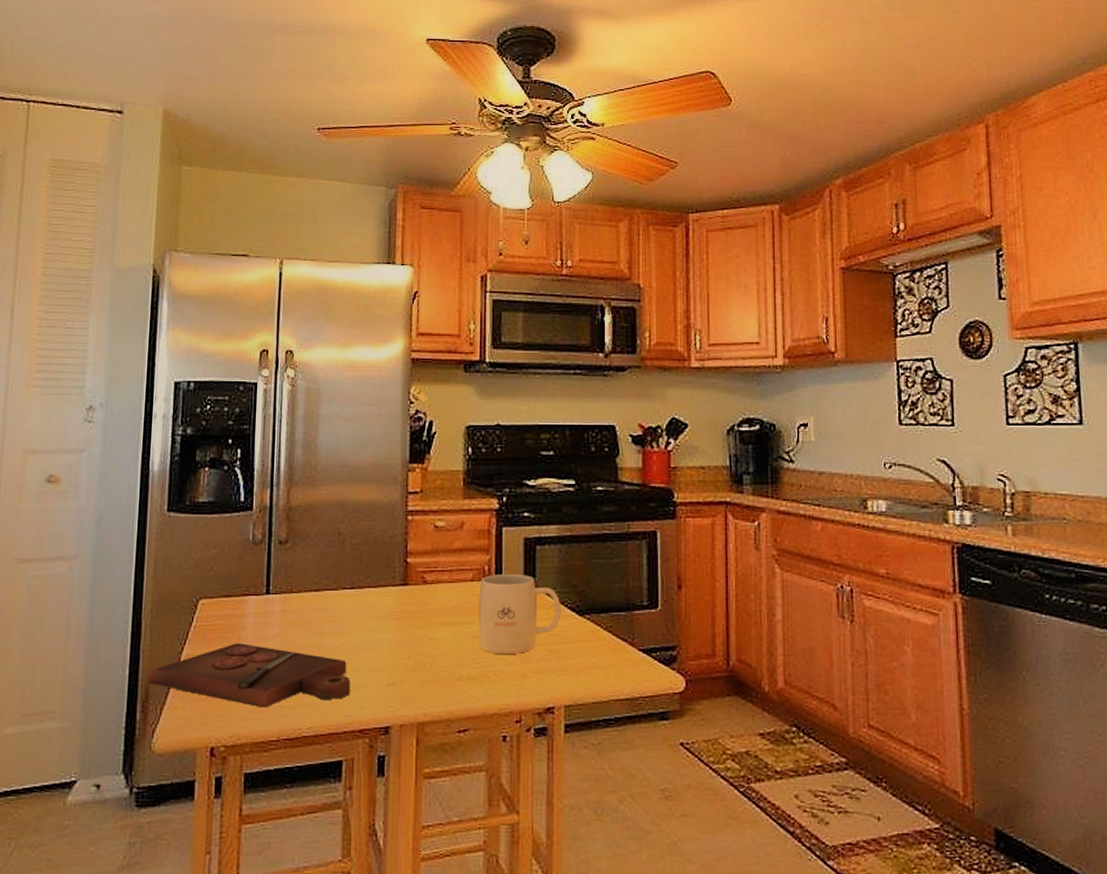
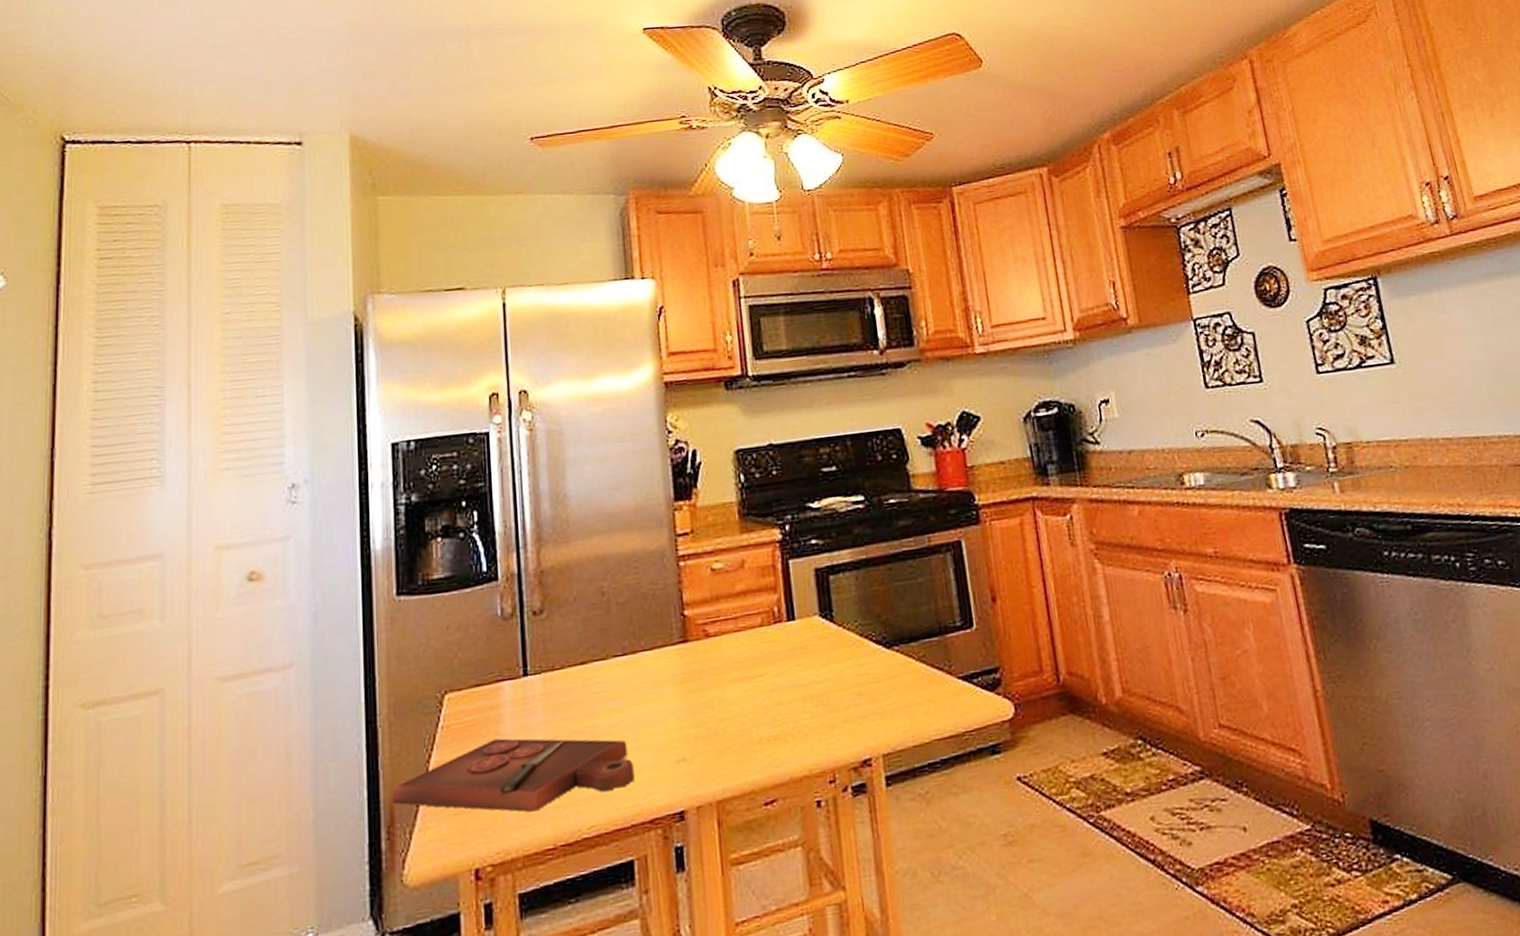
mug: present [478,573,562,655] -> none [770,610,867,707]

